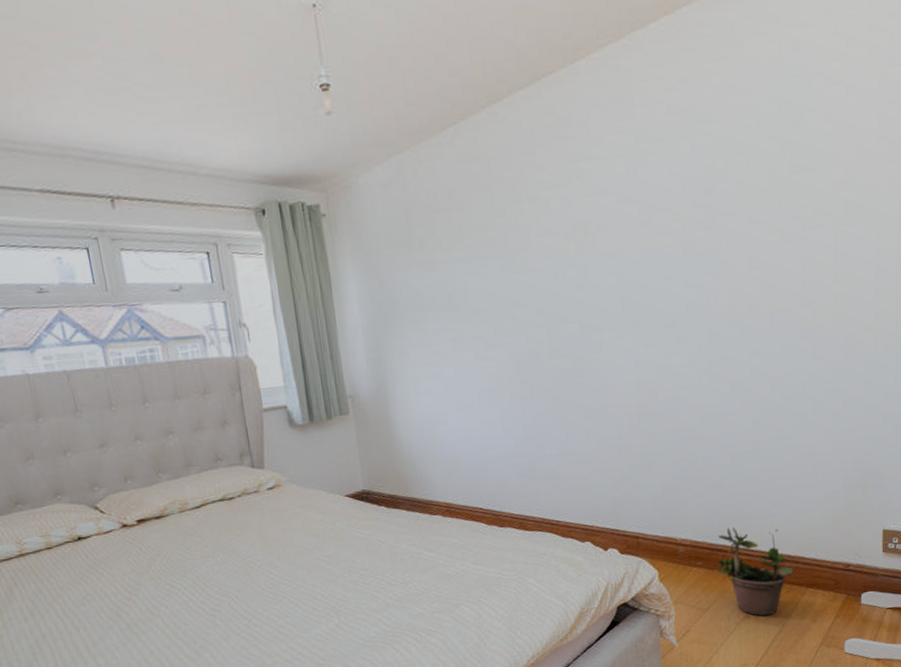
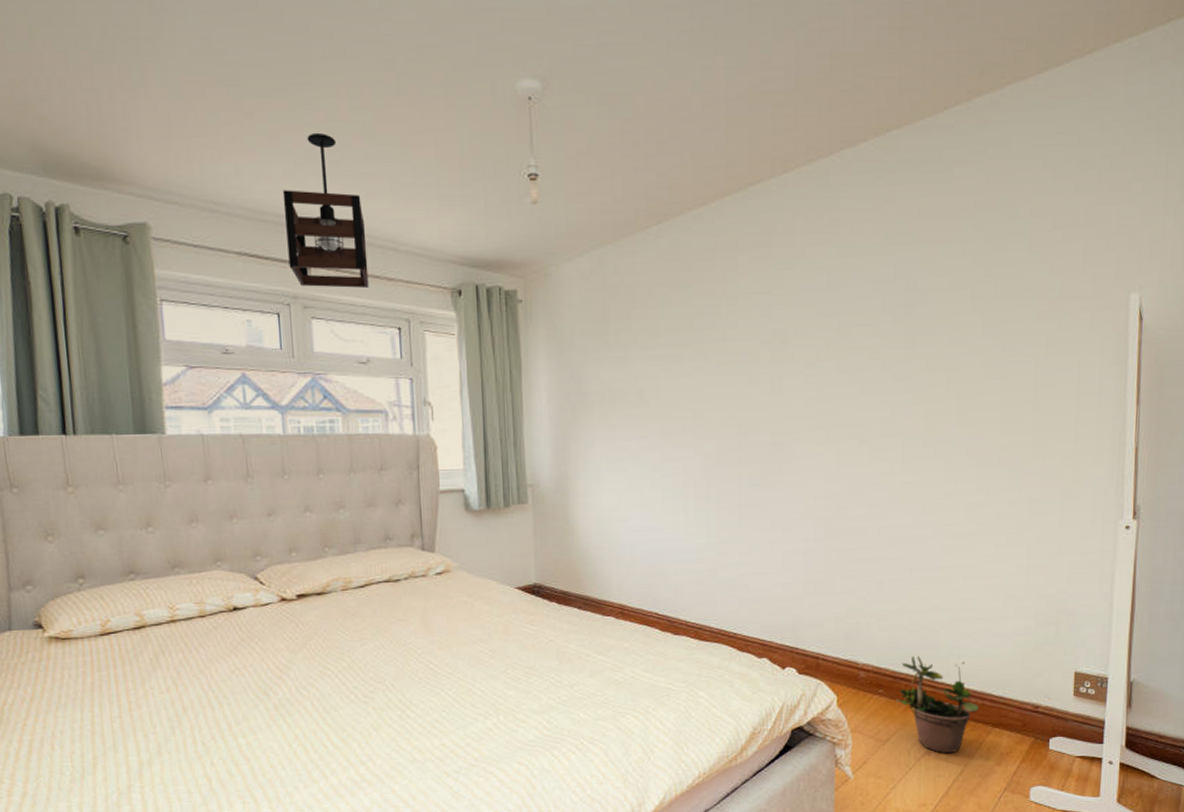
pendant light: none [76,59,173,219] -> present [282,132,369,289]

